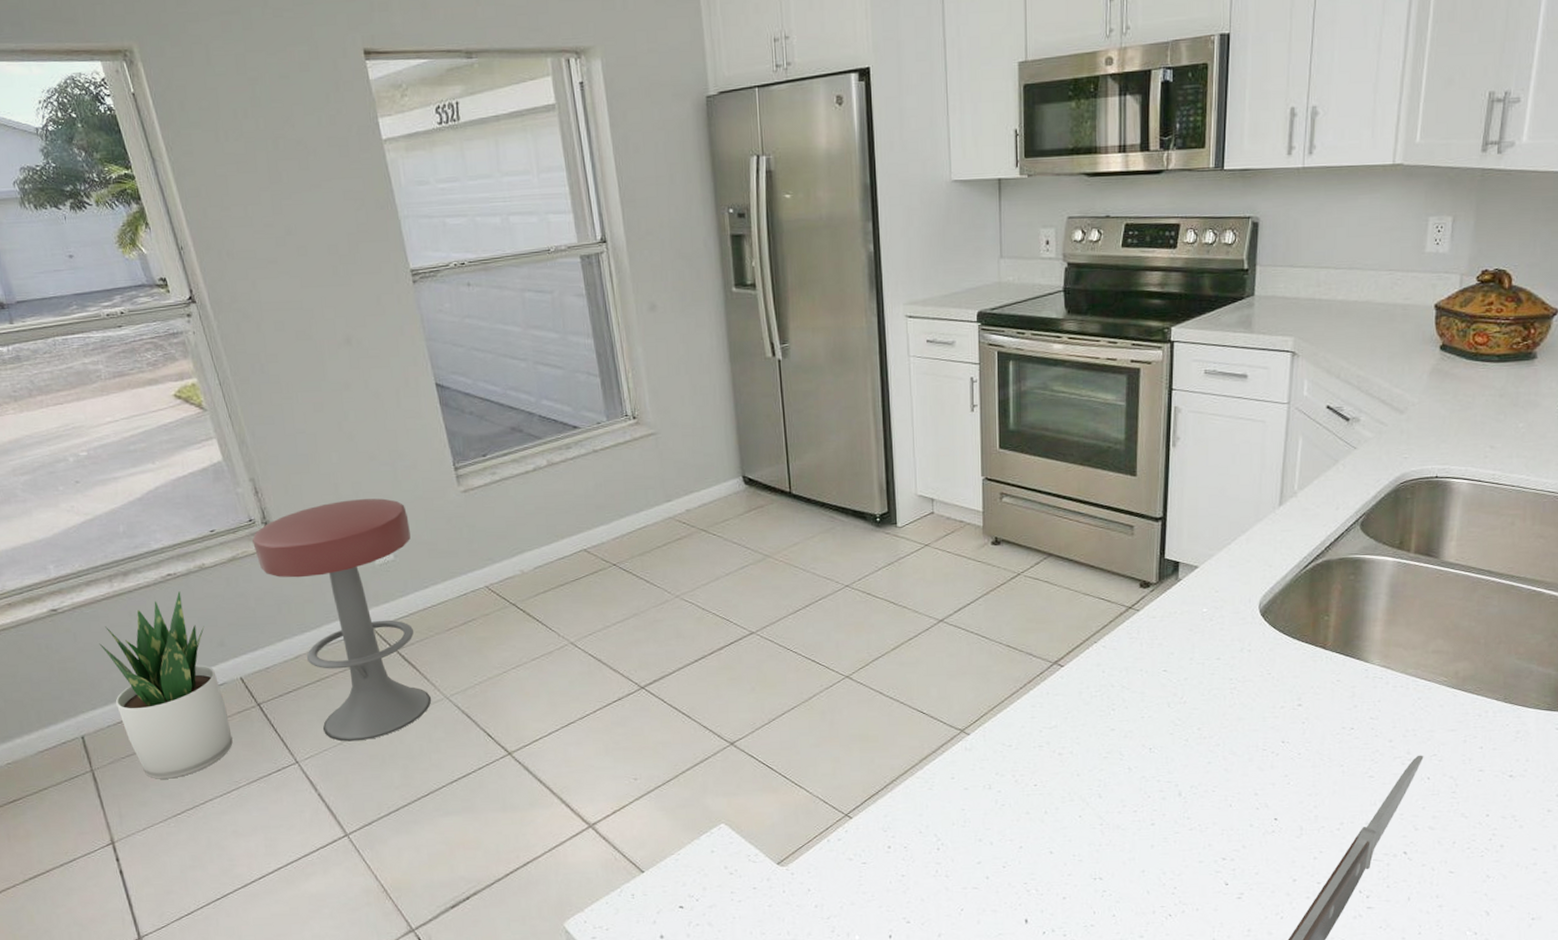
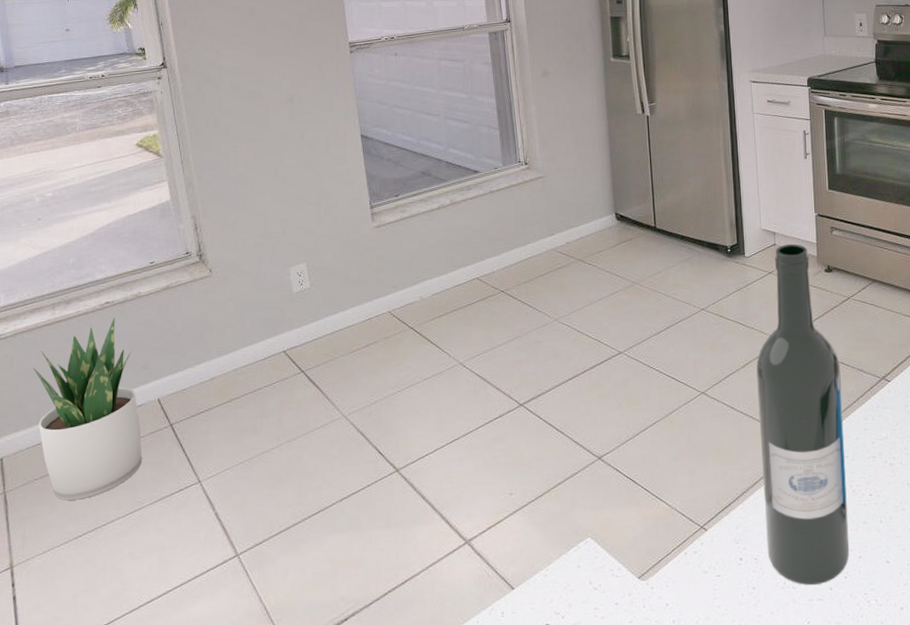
bar stool: present [252,498,431,742] -> none [187,233,330,460]
wine bottle: none [908,512,1010,874] -> present [756,243,850,586]

